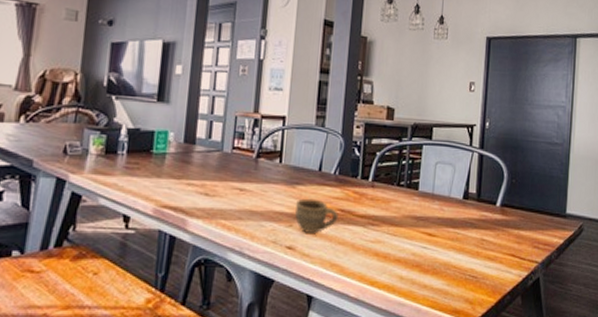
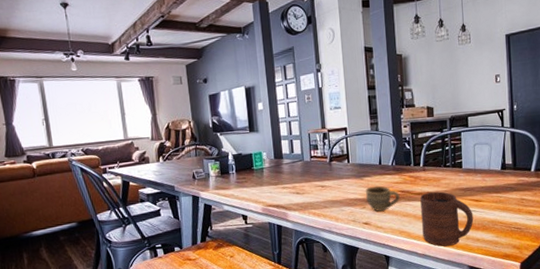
cup: none [359,217,424,290] -> present [420,192,474,247]

